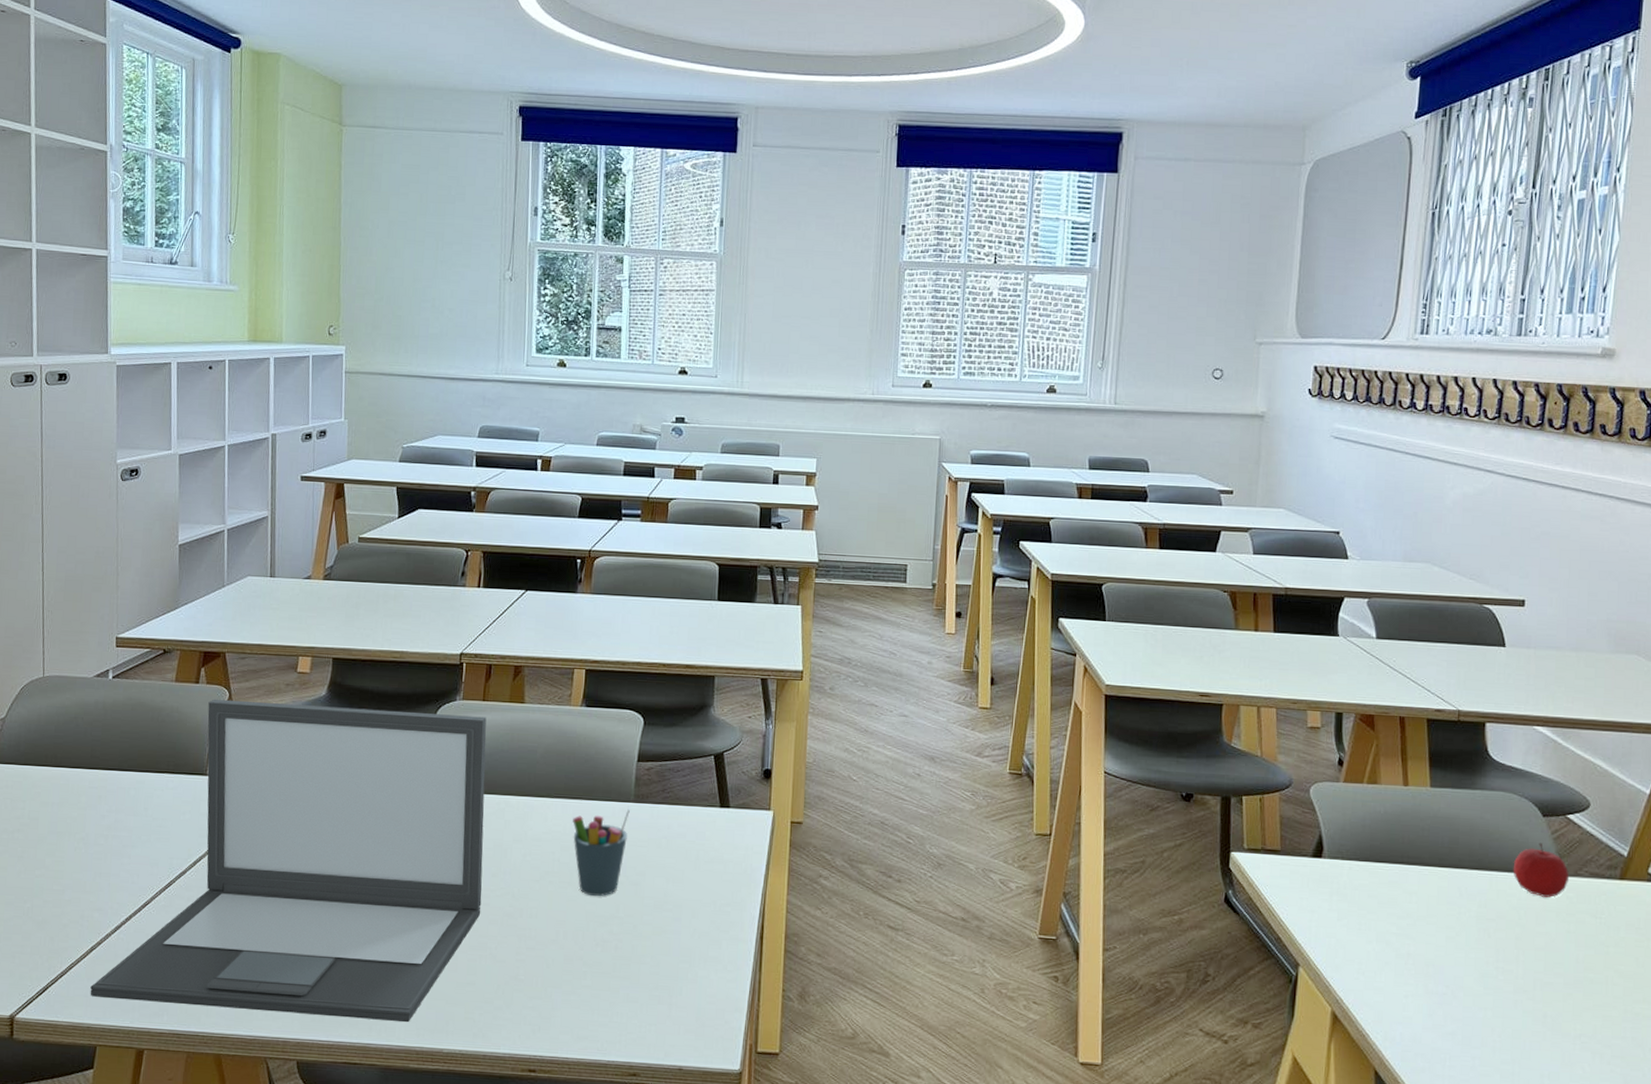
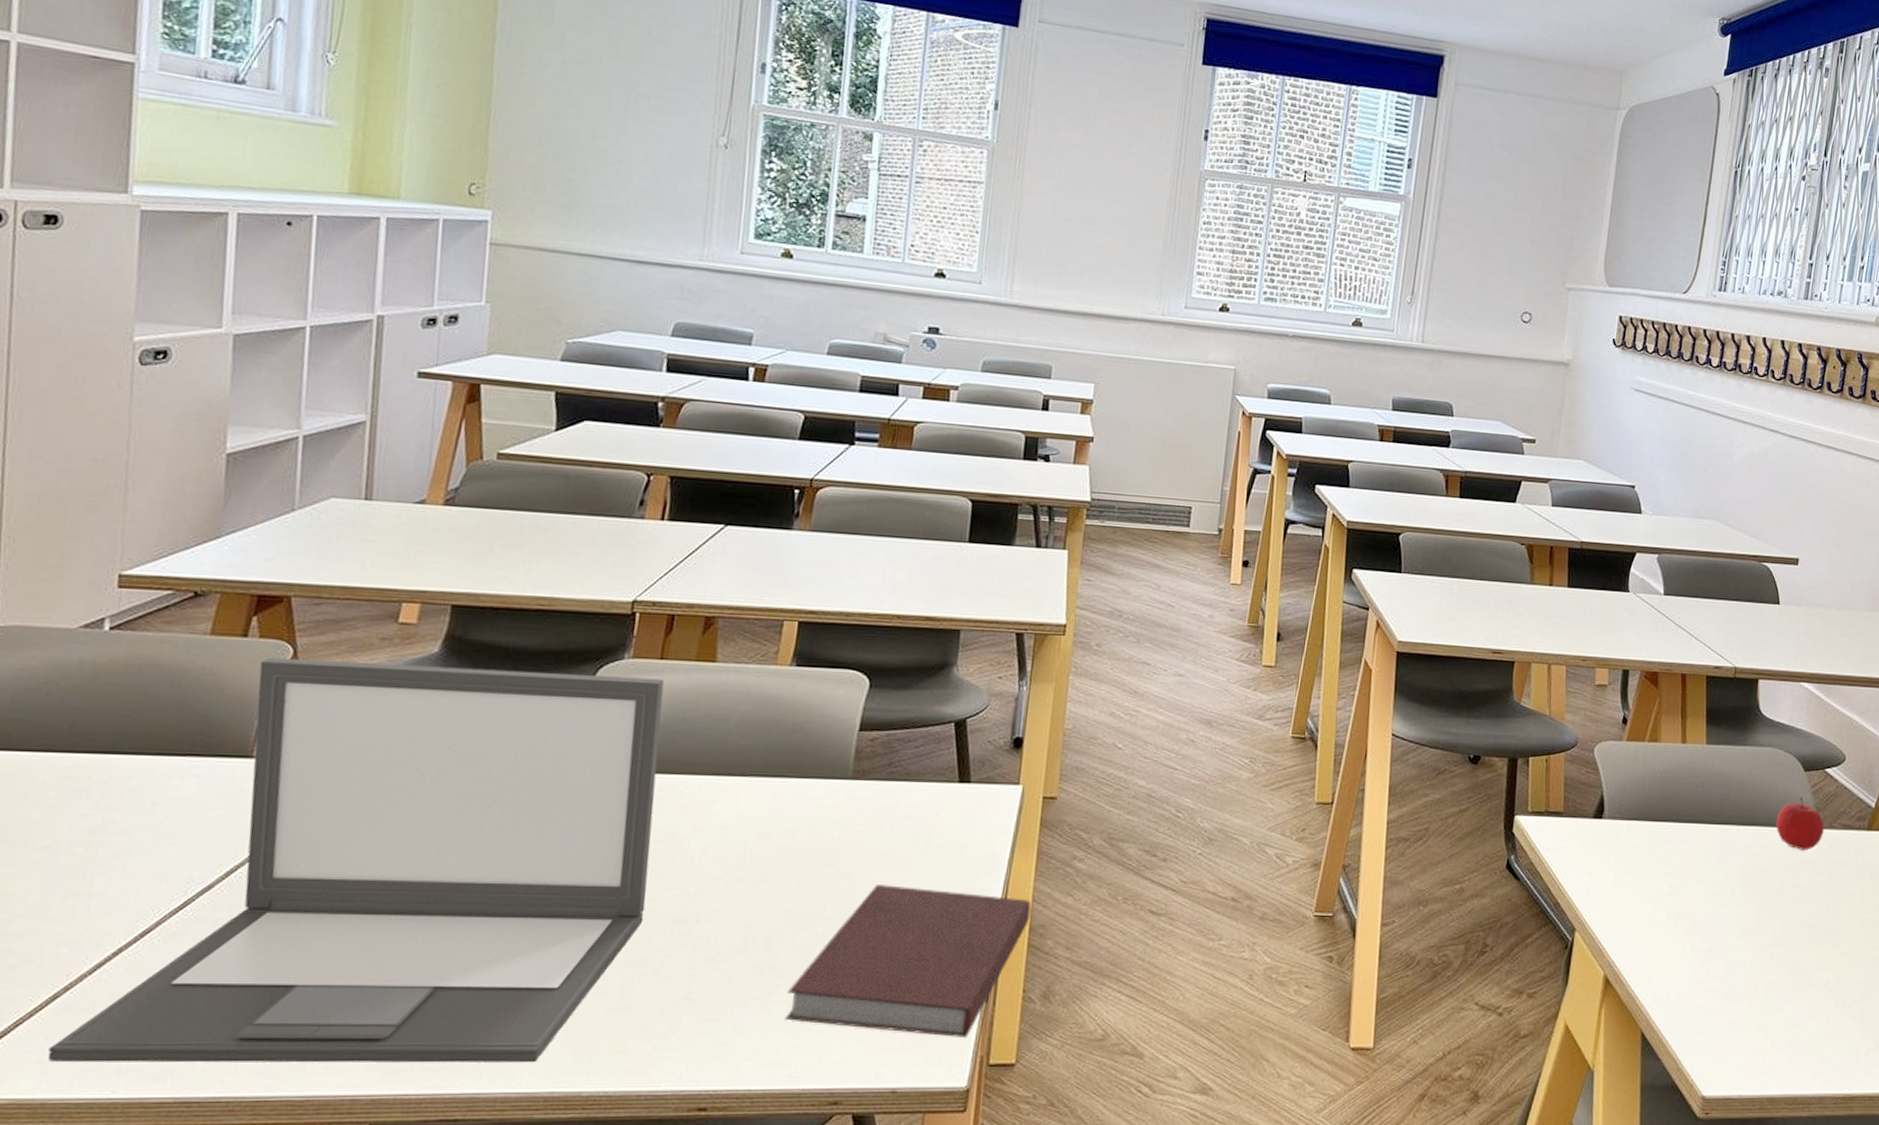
pen holder: present [573,806,631,896] -> none [771,784,848,892]
notebook: none [591,892,786,1028] -> present [785,885,1032,1038]

